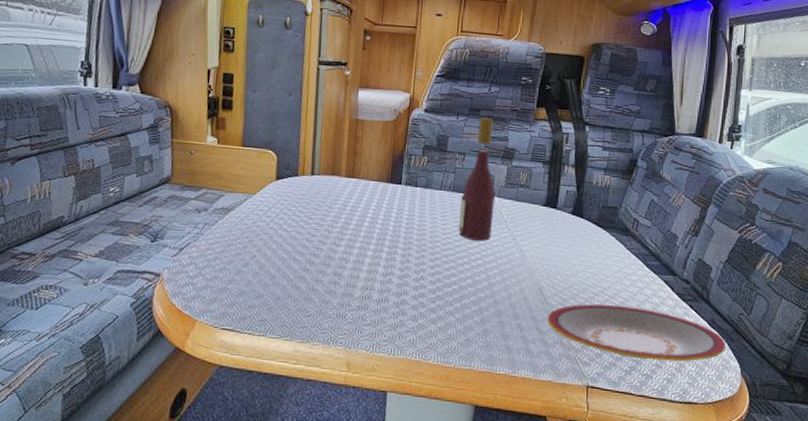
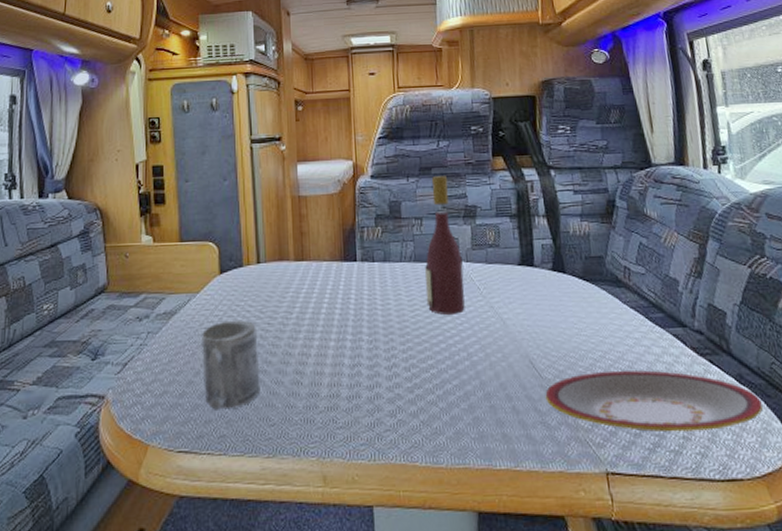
mug: none [251,222,304,298] -> present [202,320,261,410]

